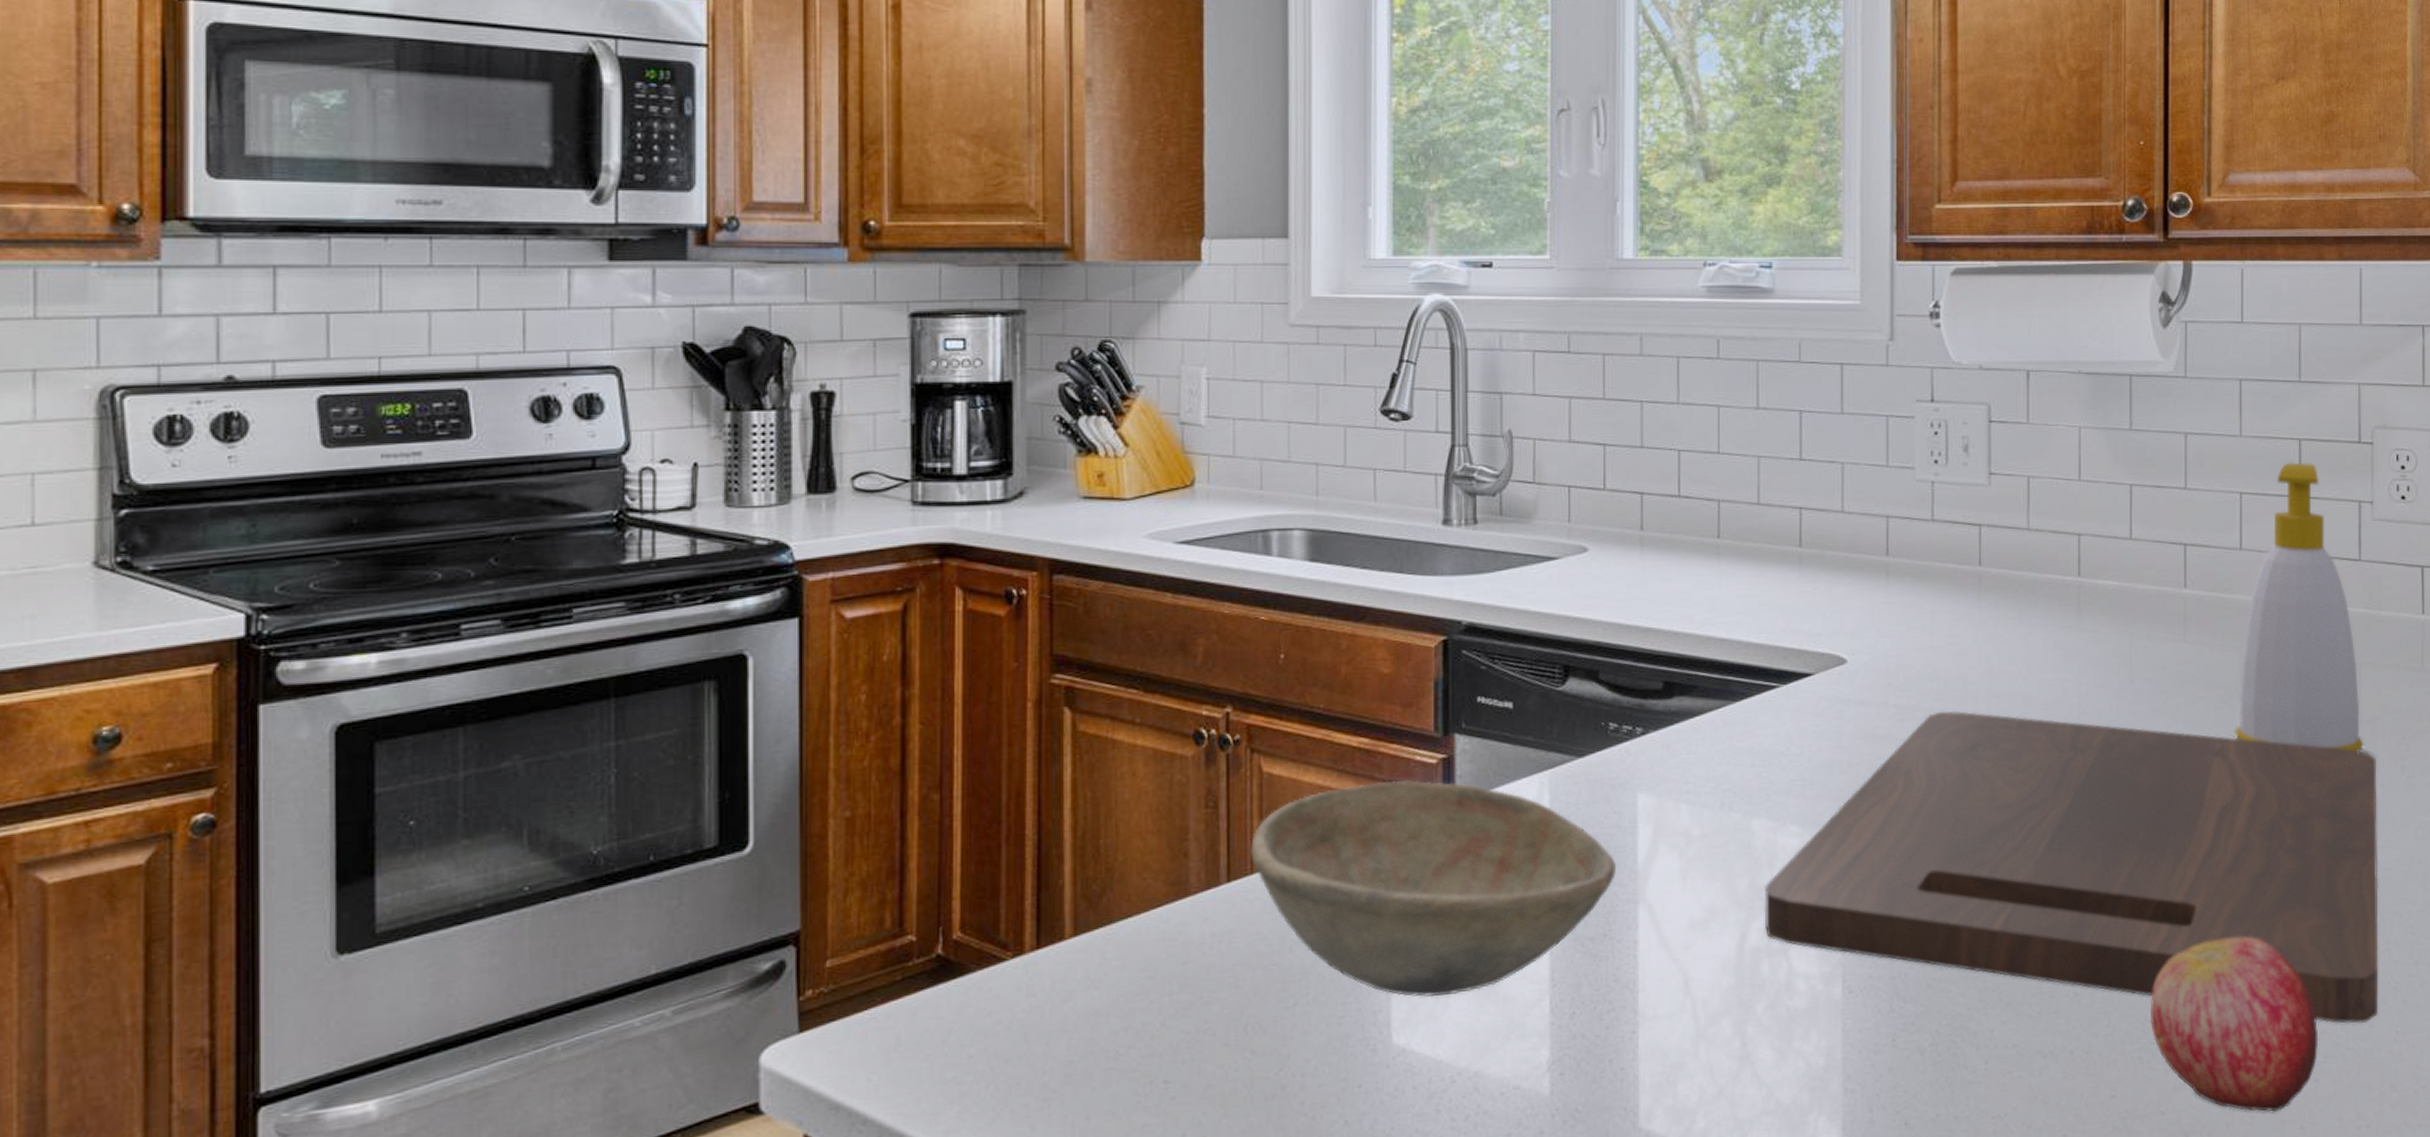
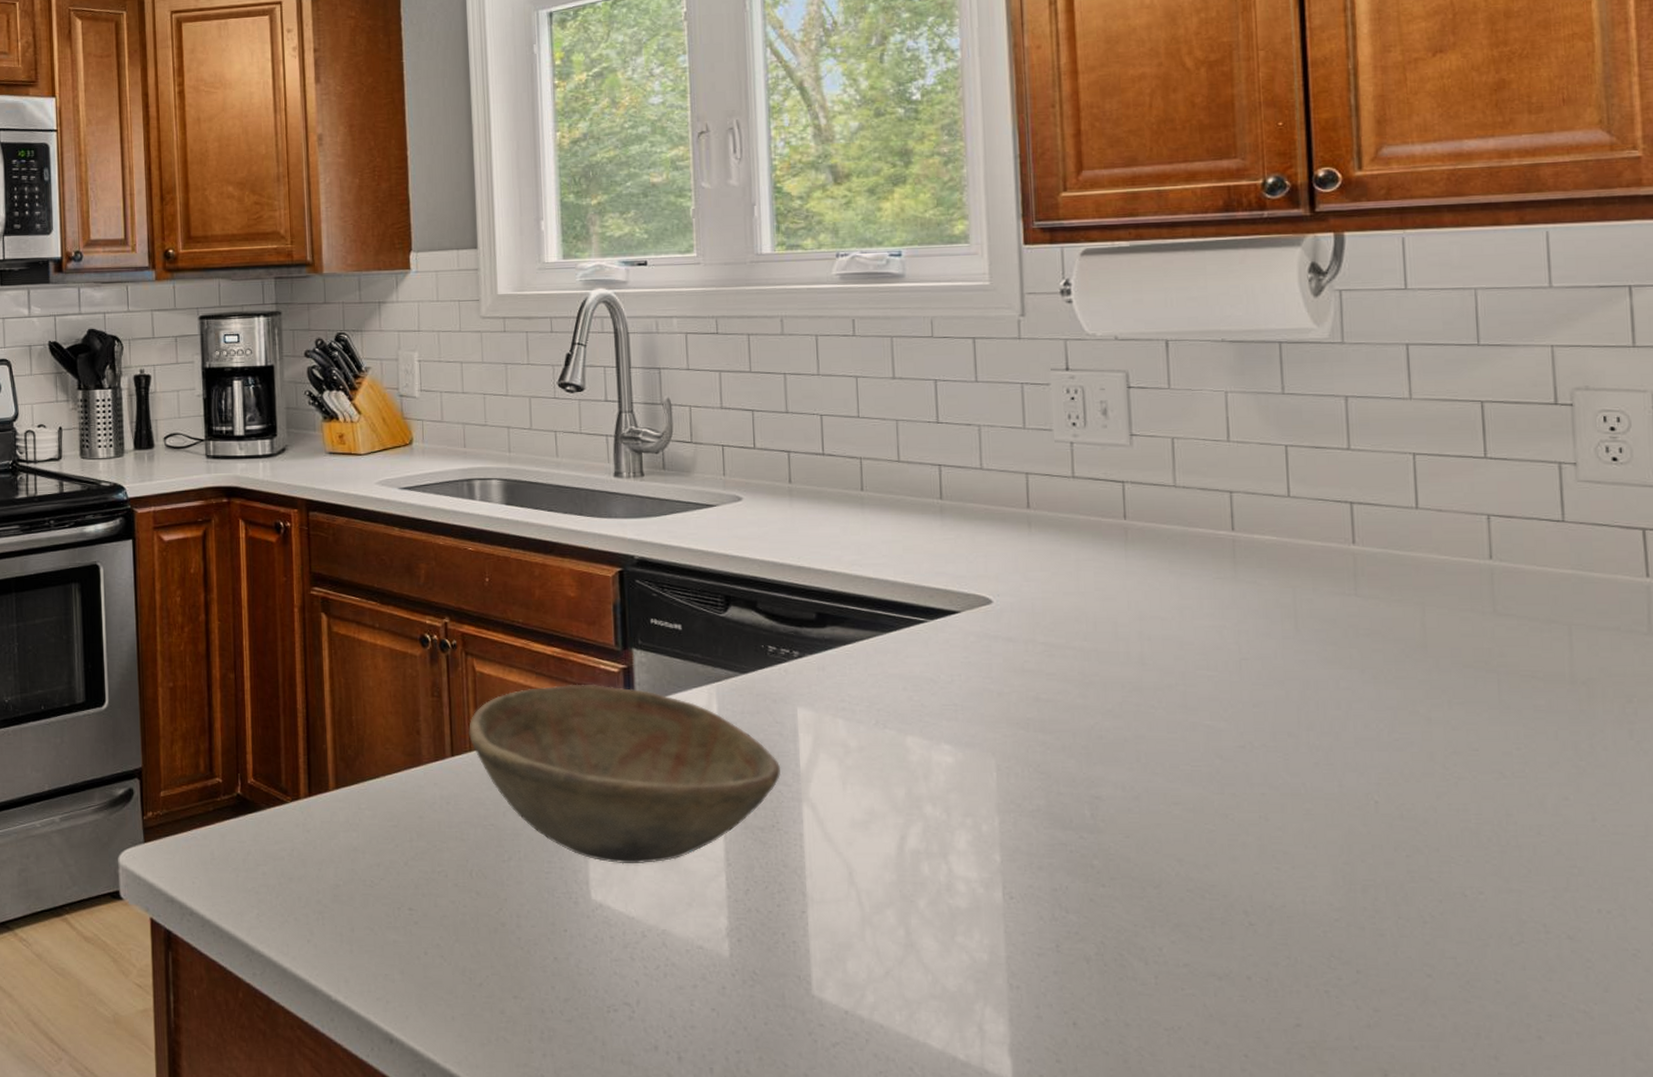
cutting board: present [1765,710,2378,1023] -> none [922,650,1614,986]
apple: present [2151,936,2319,1112] -> none [1336,885,1541,1063]
soap bottle: present [2235,462,2364,752] -> none [1420,423,1579,713]

